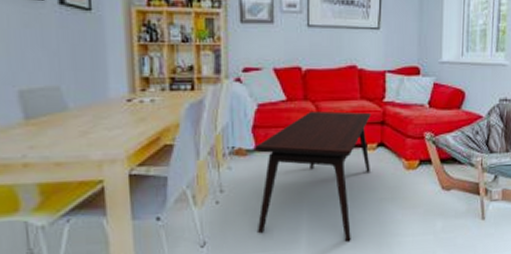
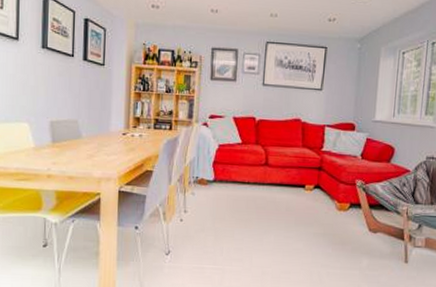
coffee table: present [255,110,371,243] -> none [210,153,310,267]

